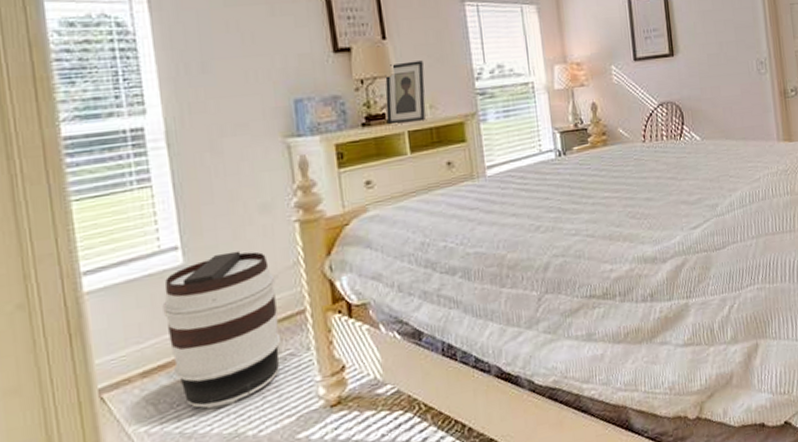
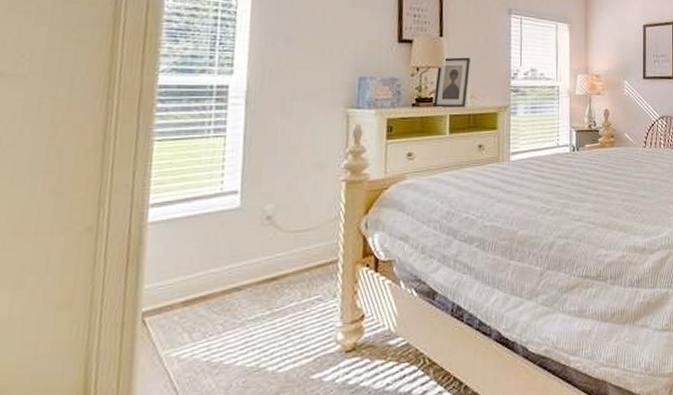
barrel: present [162,251,281,410] -> none [213,201,317,343]

